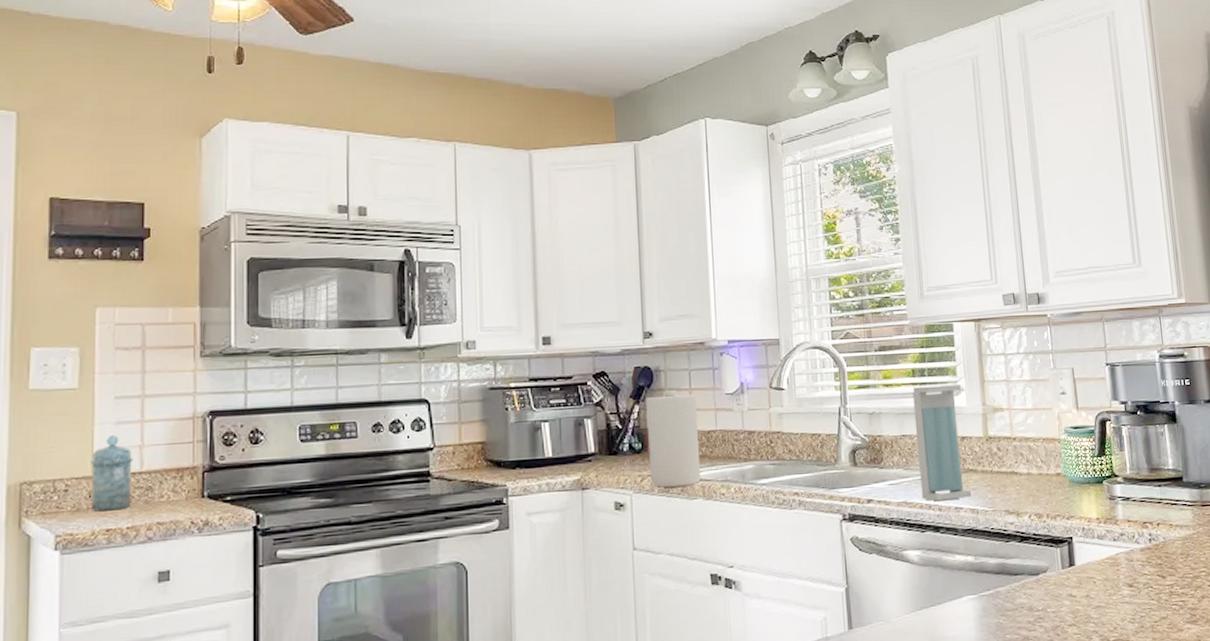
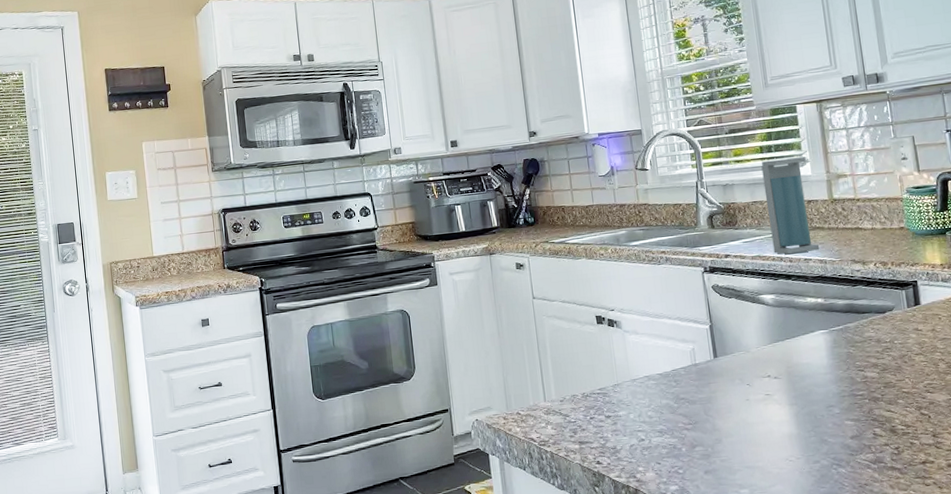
canister: present [90,435,134,512] -> none [150,228,180,280]
paper towel holder: present [645,390,702,488] -> none [534,176,584,251]

